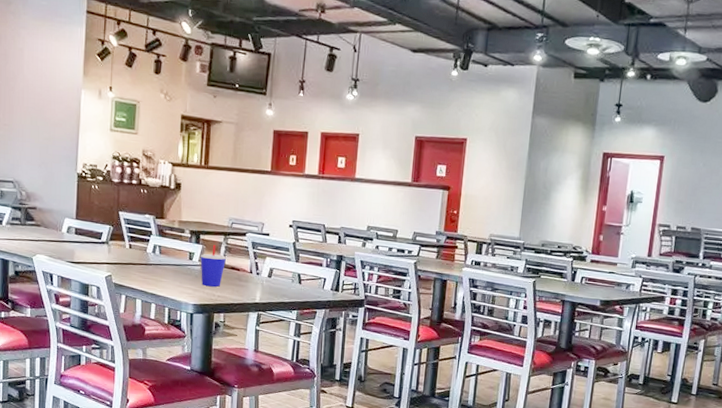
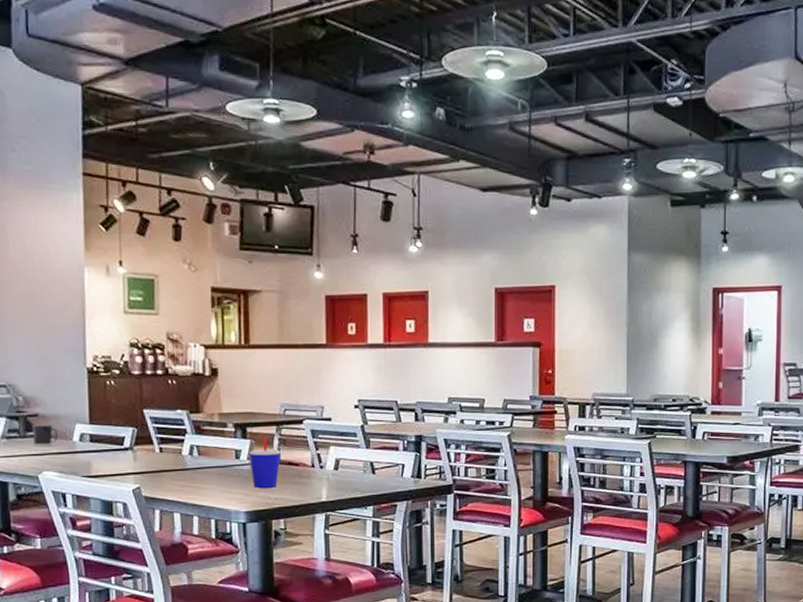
mug: none [30,215,51,234] -> present [31,423,59,446]

